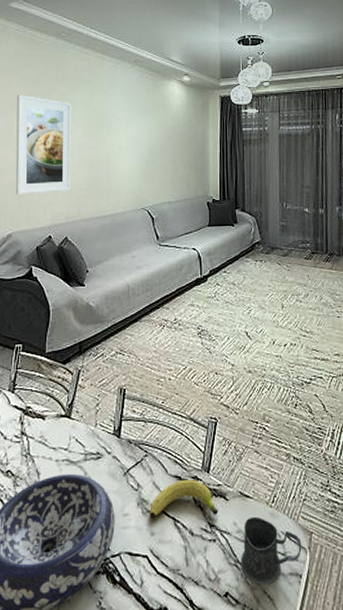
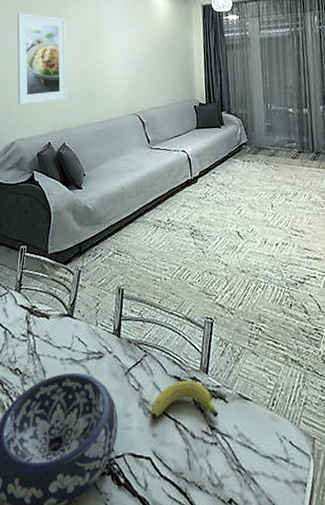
mug: present [241,516,302,586] -> none [243,420,305,493]

